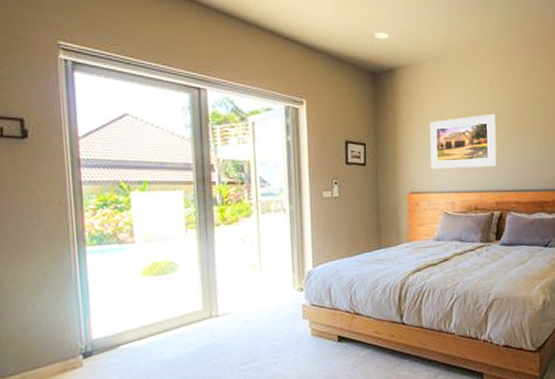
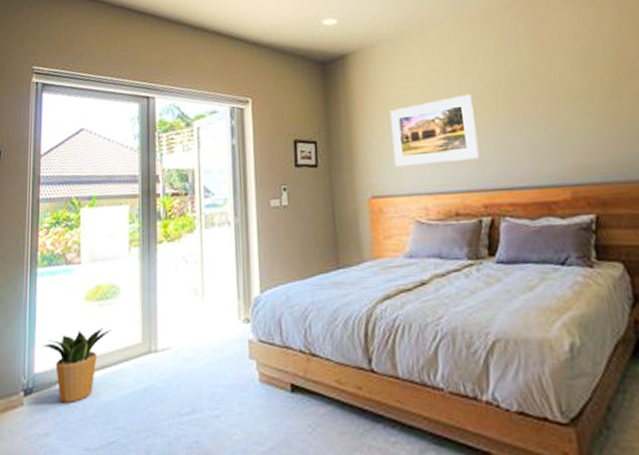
potted plant: none [99,298,171,362] -> present [42,327,111,403]

